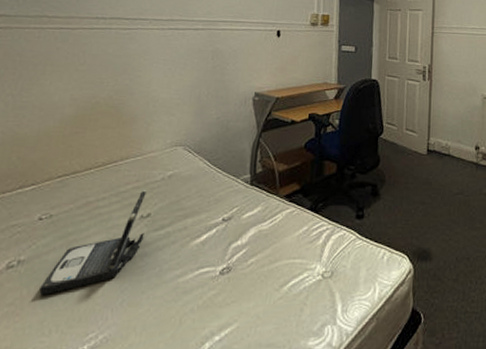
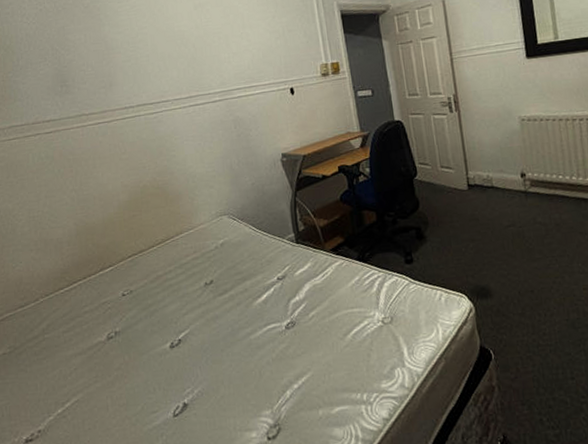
laptop: present [39,190,147,295] -> none [137,259,212,359]

